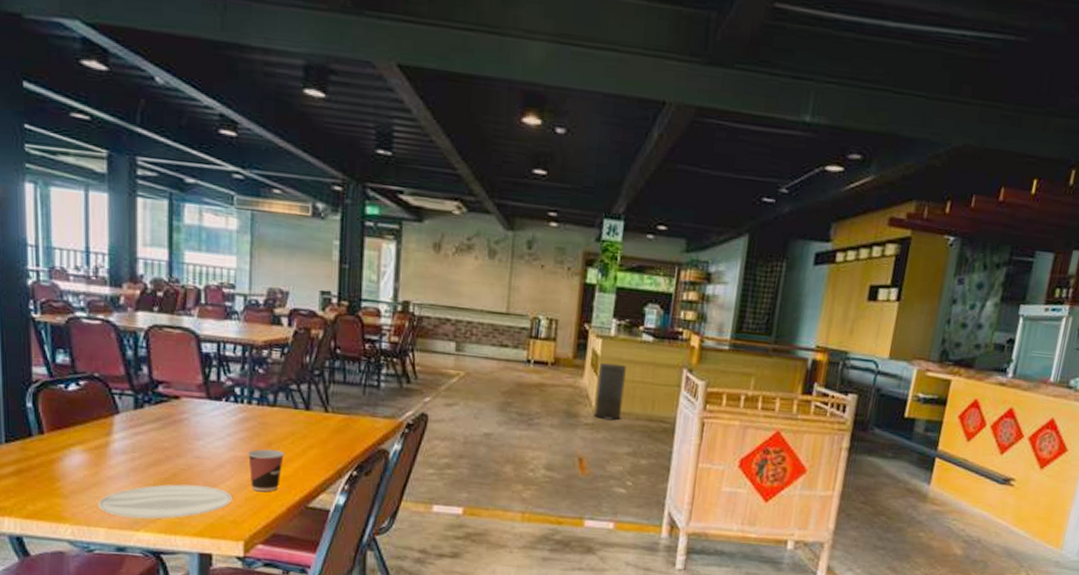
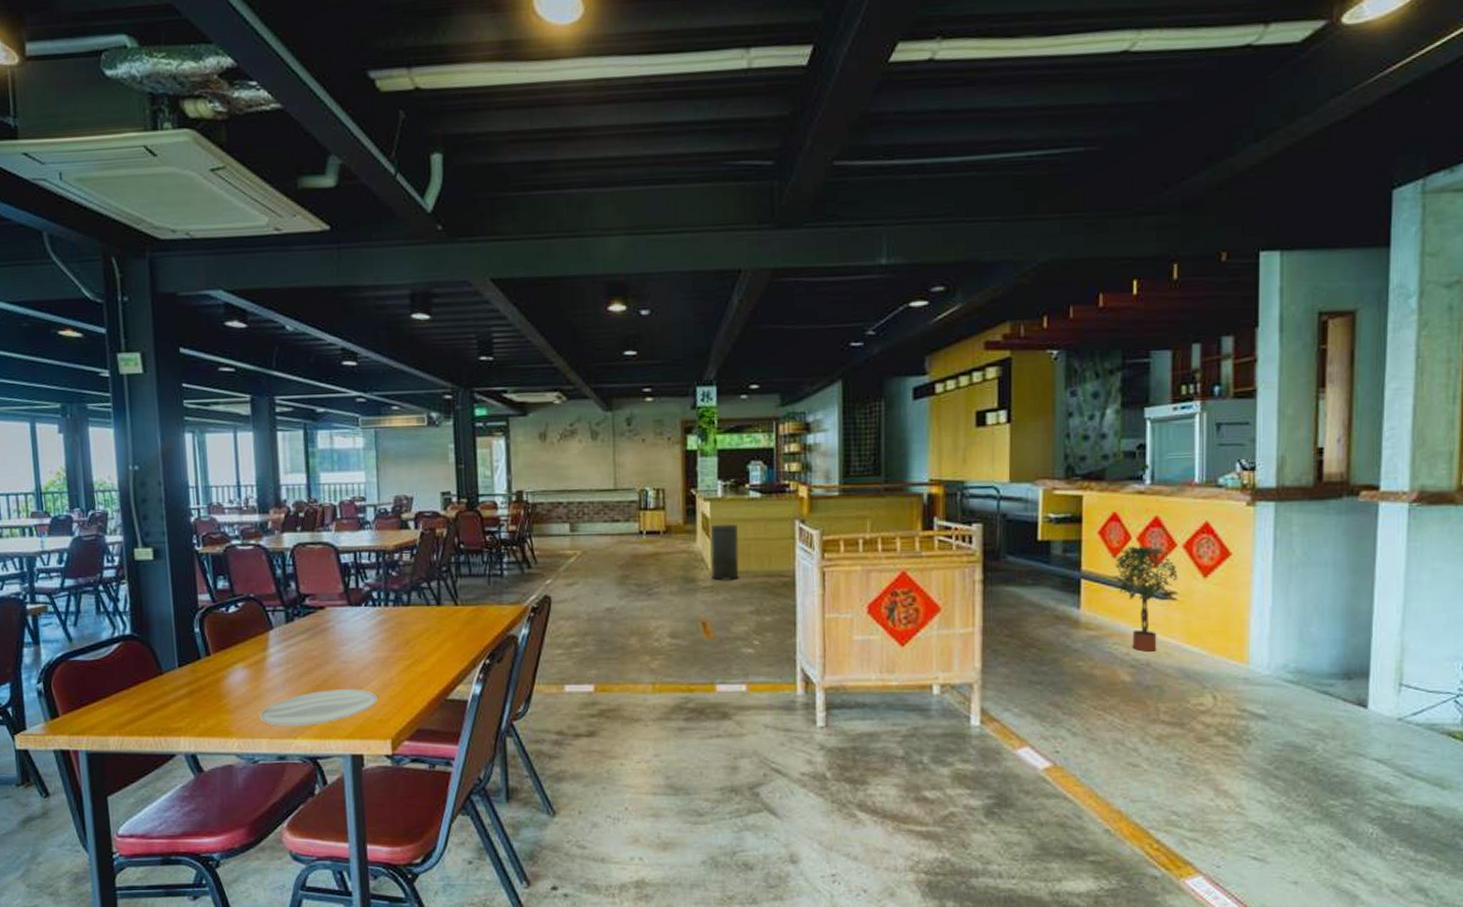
cup: present [248,449,284,492] -> none [389,647,421,689]
potted tree: none [964,432,1020,531] -> present [1113,546,1178,653]

